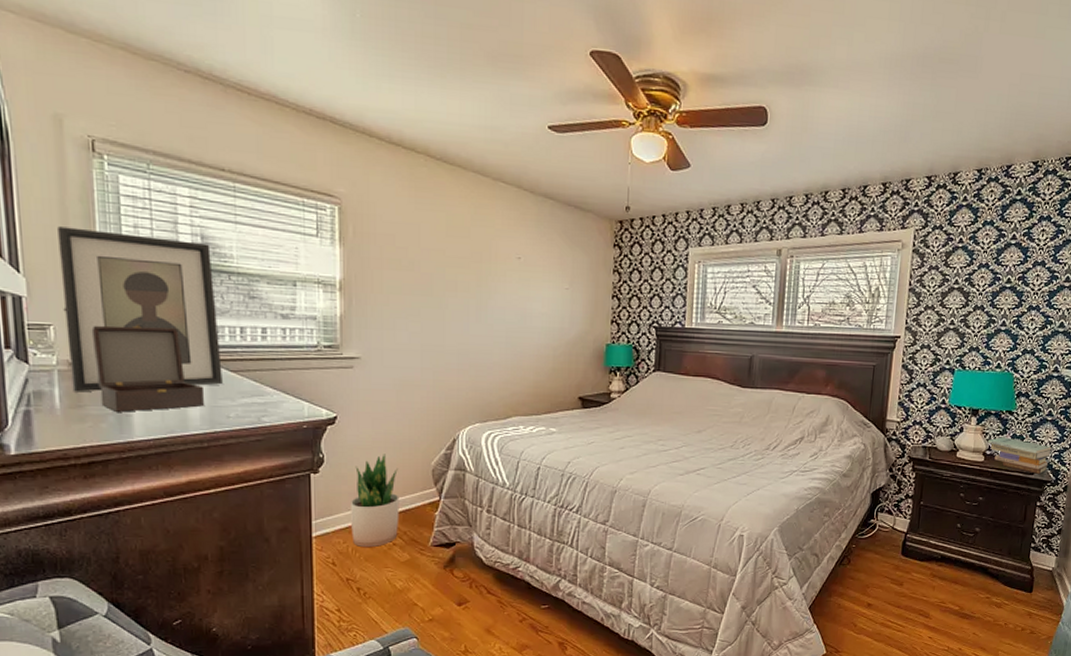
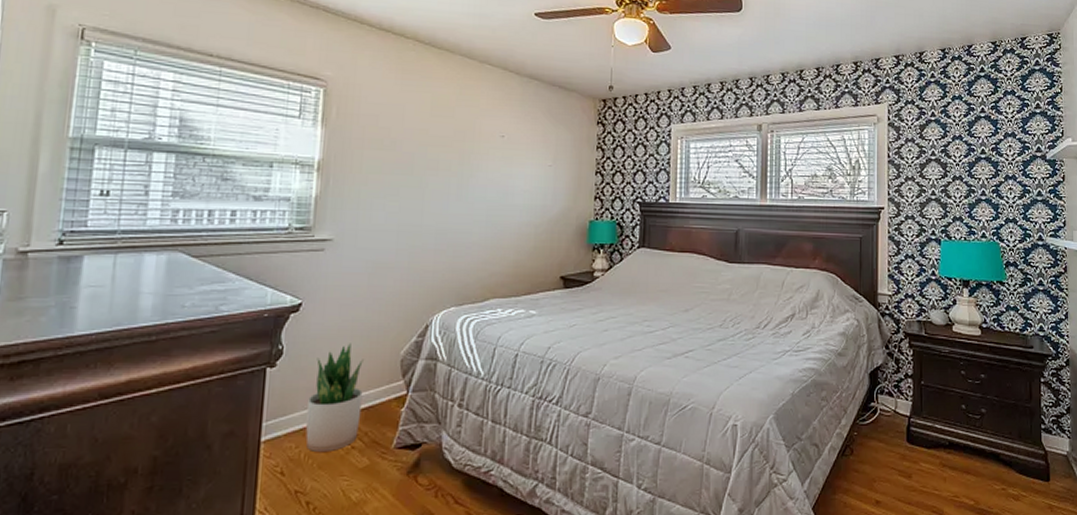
picture frame: present [57,226,223,393] -> none [15,111,188,283]
jewelry box: present [91,325,204,412] -> none [44,210,160,304]
books: present [987,437,1052,474] -> none [982,309,1048,347]

